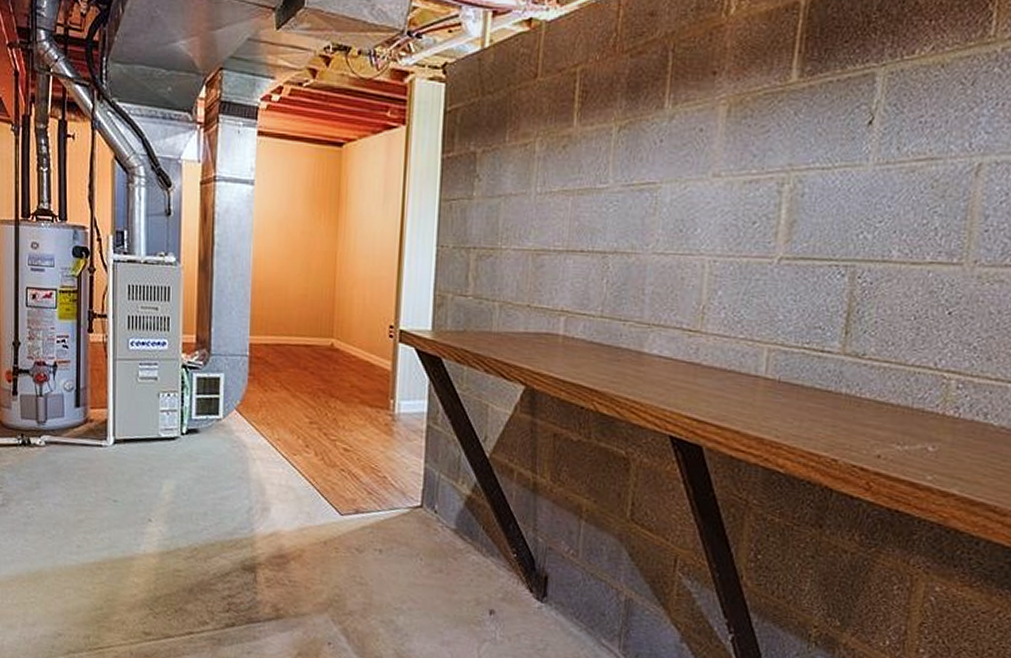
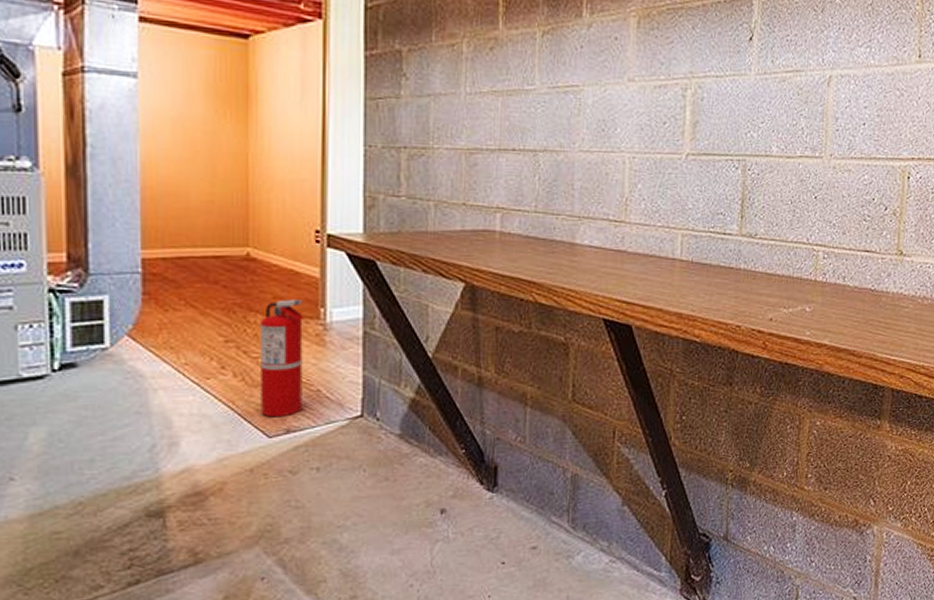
fire extinguisher: none [335,388,376,498] -> present [260,299,303,418]

